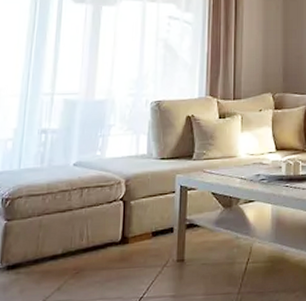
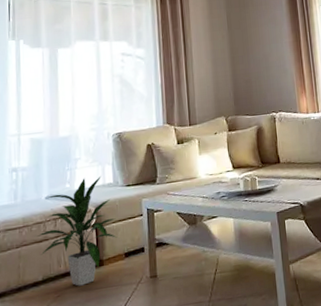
indoor plant: none [61,145,146,264] -> present [37,175,117,286]

